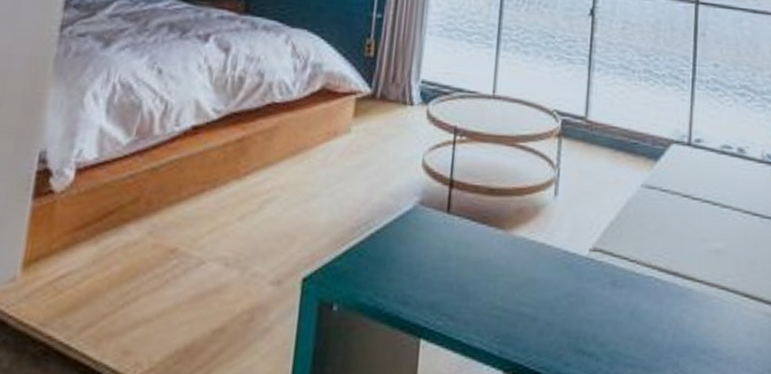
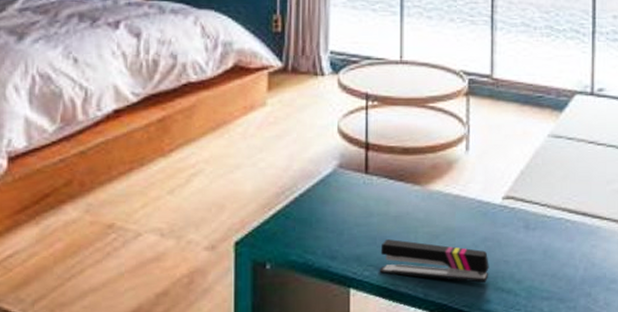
stapler: none [453,287,571,343] -> present [379,239,489,283]

